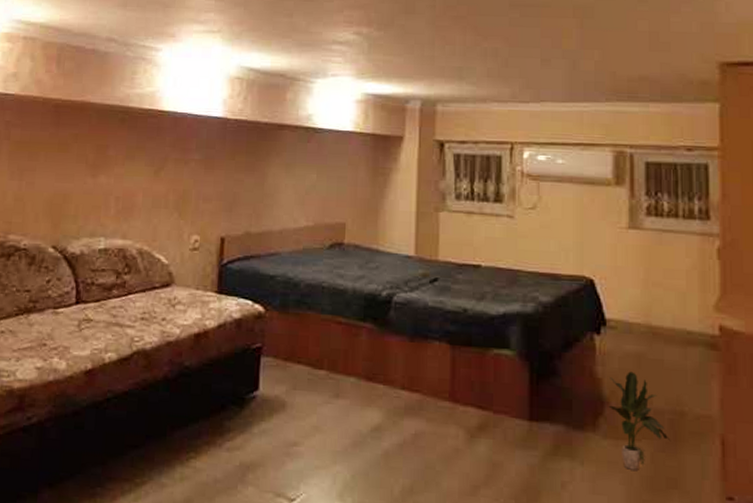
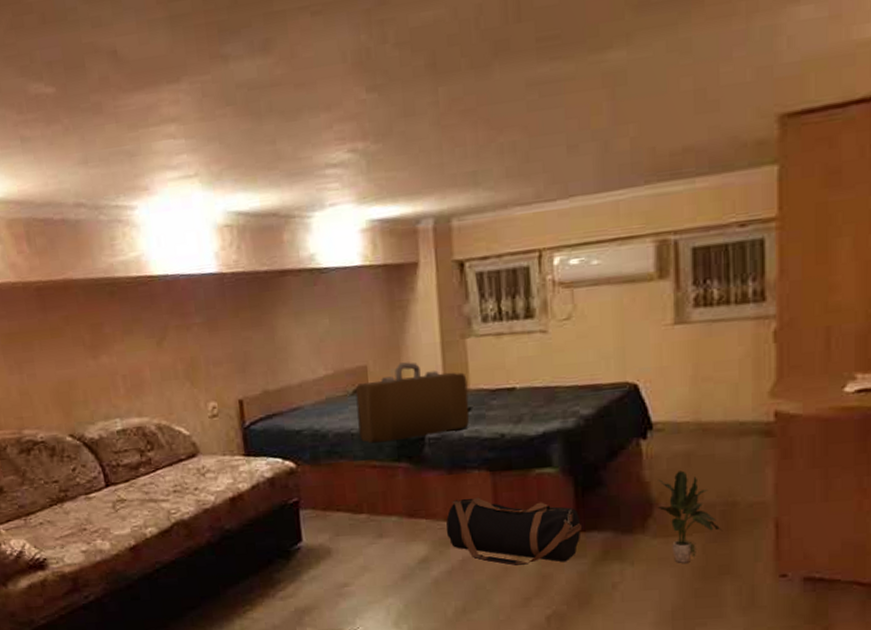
suitcase: none [330,225,437,301] -> present [355,362,470,444]
duffel bag: none [402,368,534,452] -> present [445,497,581,565]

